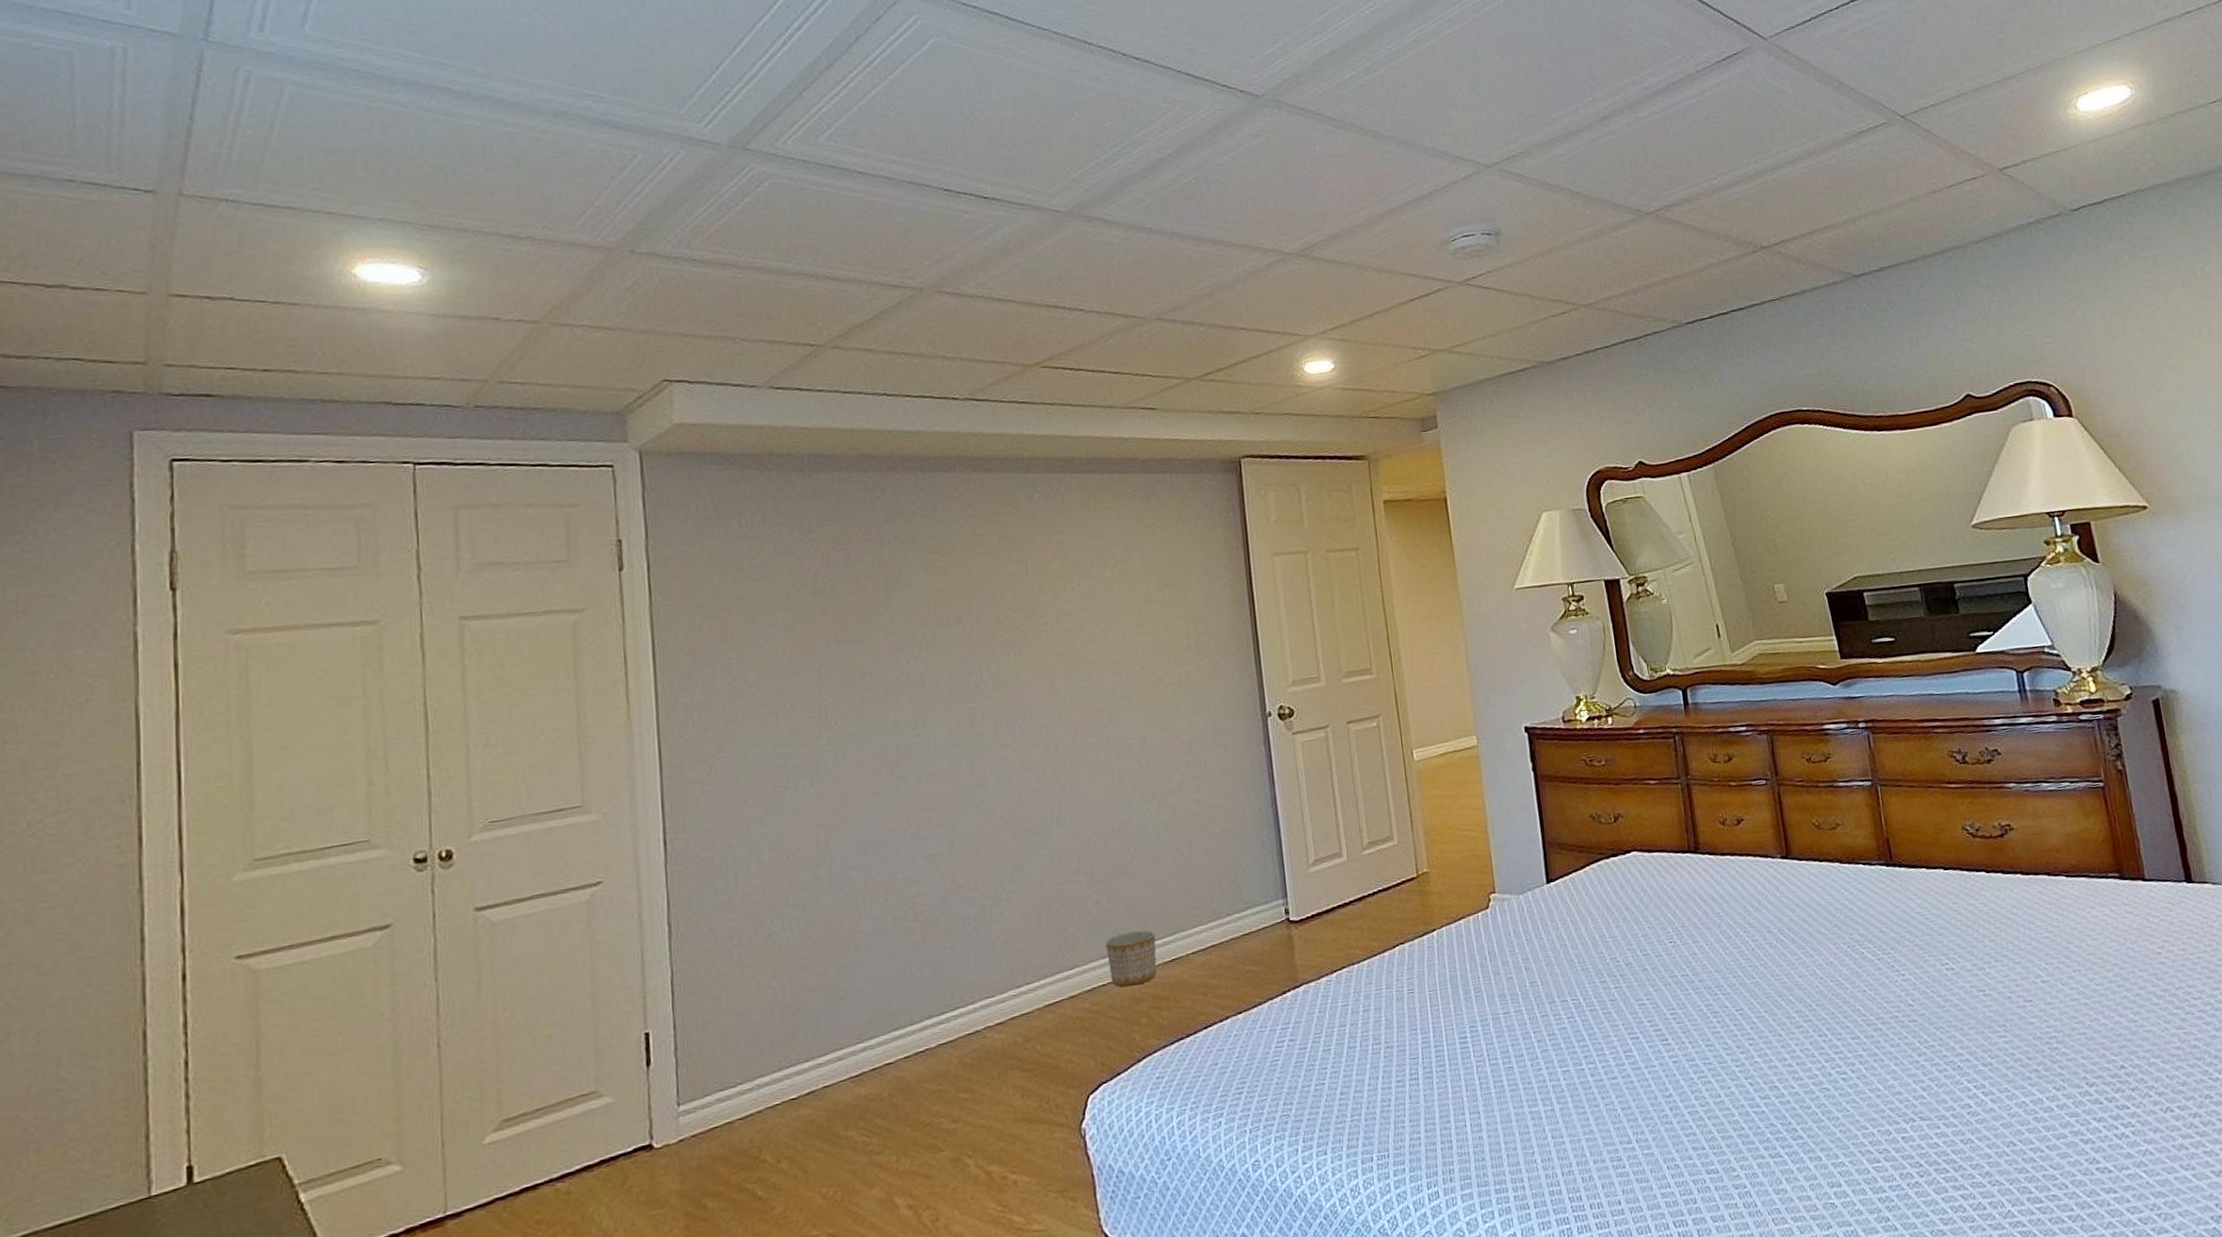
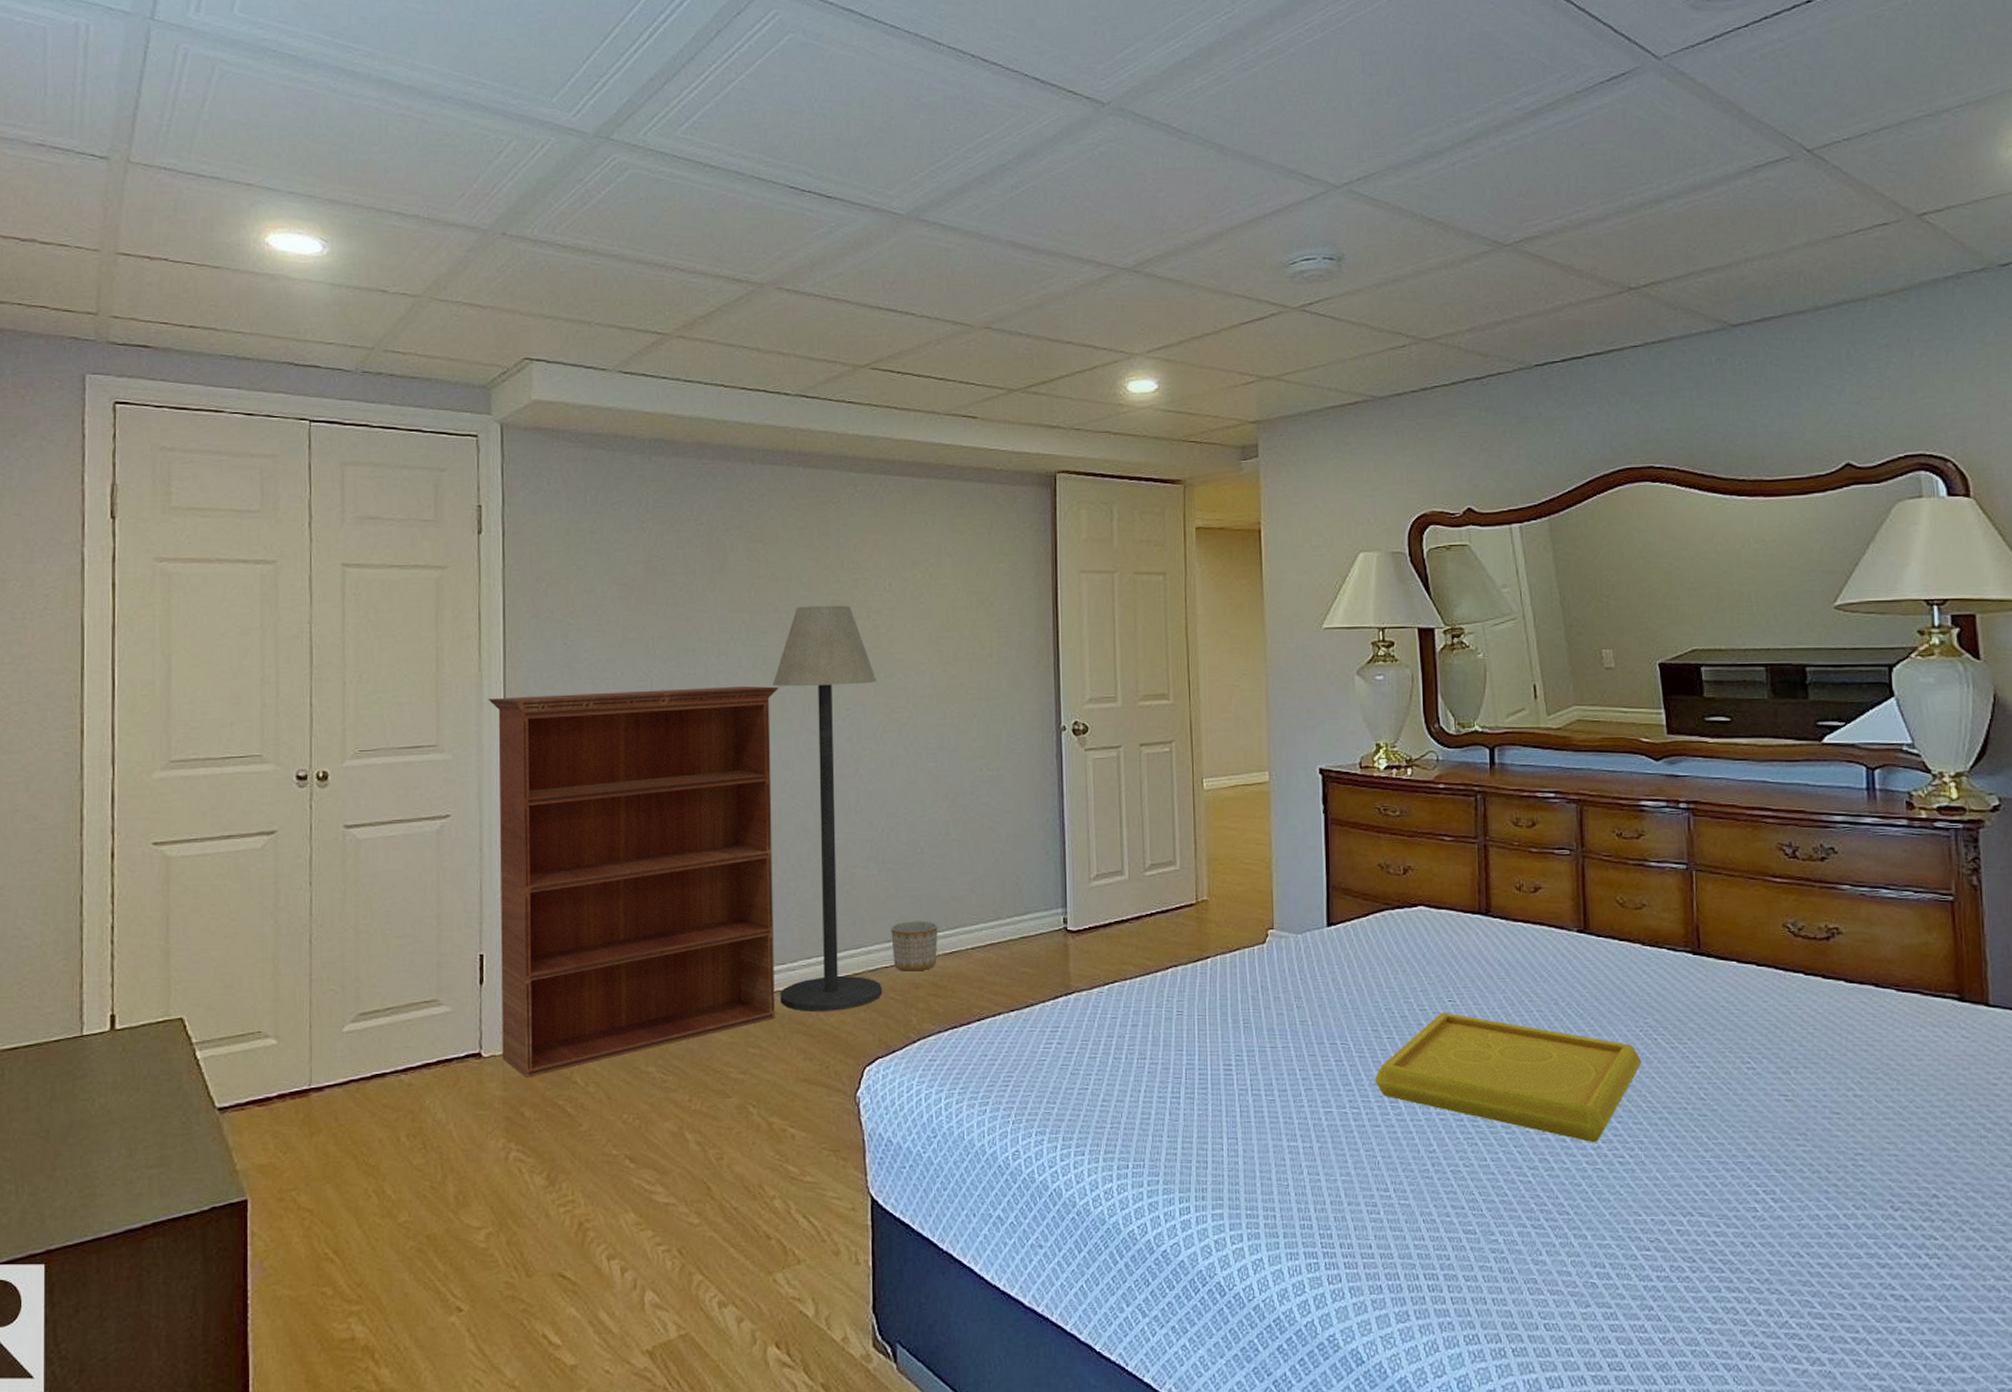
bookcase: none [640,702,986,1165] -> present [488,686,779,1078]
floor lamp: none [960,610,1101,1045] -> present [772,605,882,1011]
serving tray: none [1607,954,1853,1064] -> present [1375,1012,1642,1143]

